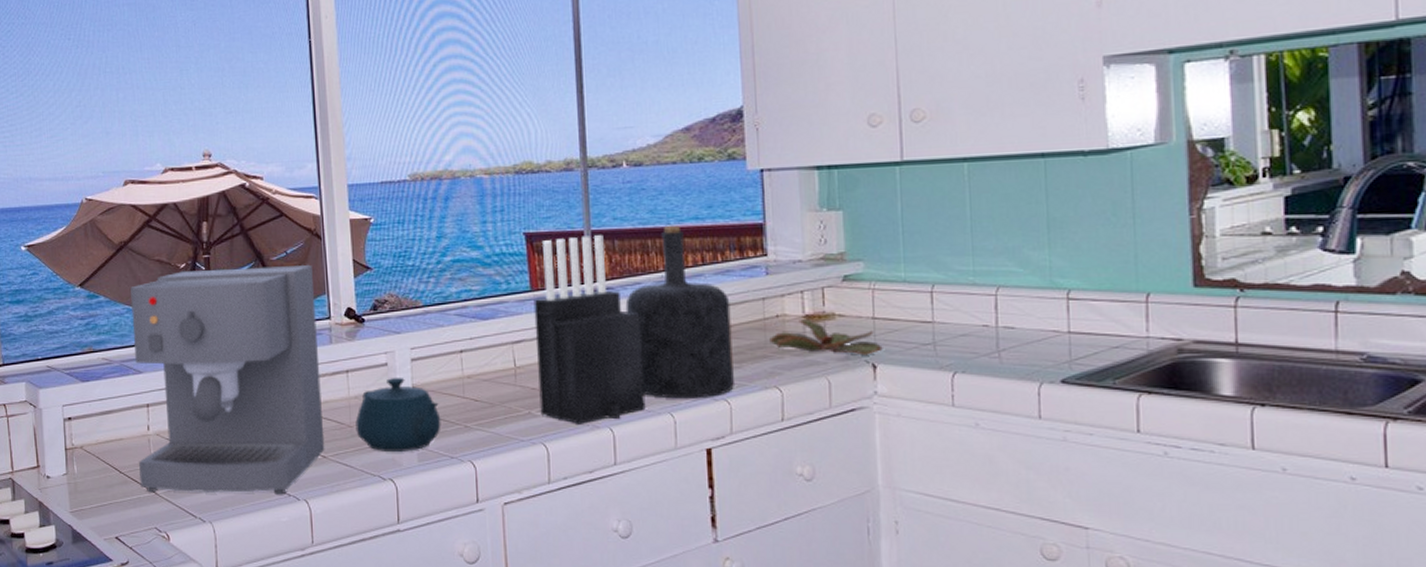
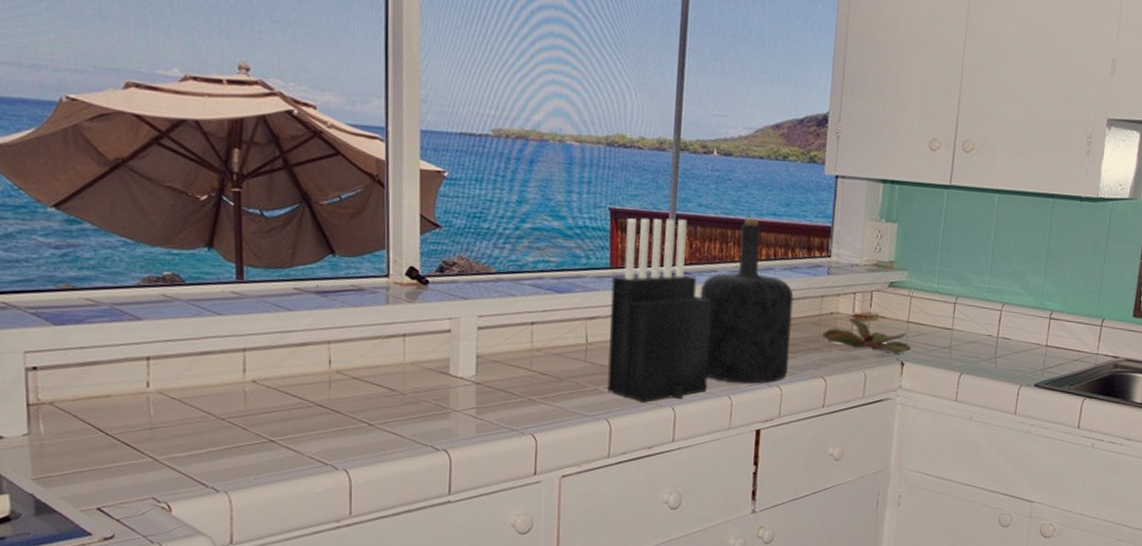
coffee maker: present [130,265,325,495] -> none [129,204,373,464]
teapot: present [355,377,441,451] -> none [409,345,505,422]

